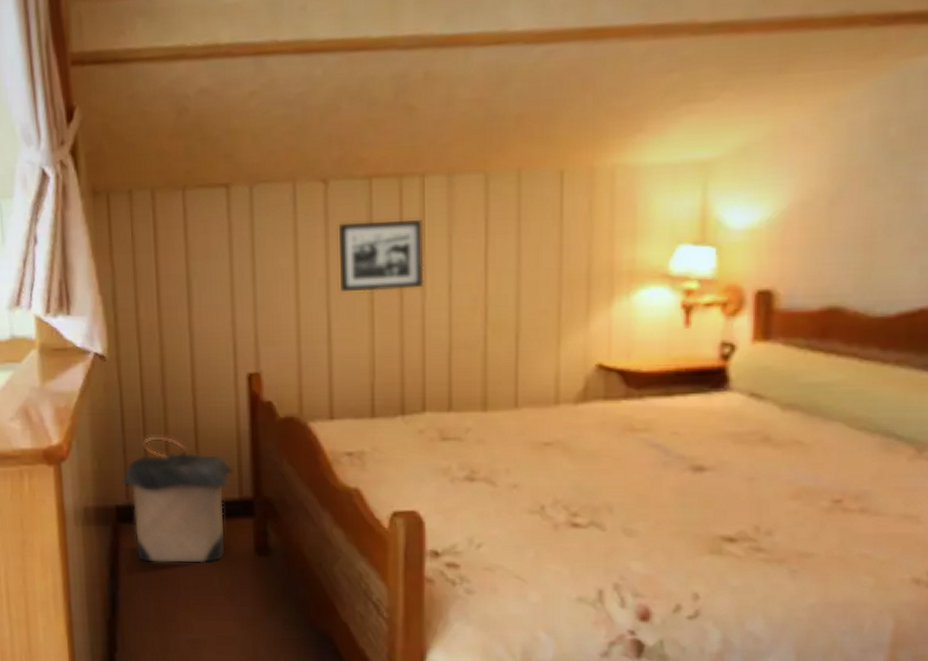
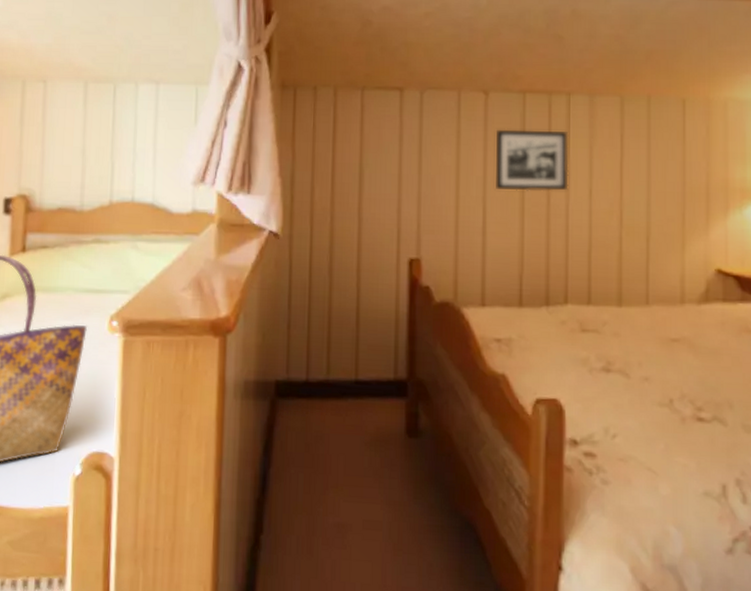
laundry hamper: present [121,436,233,564] -> none [283,313,390,443]

